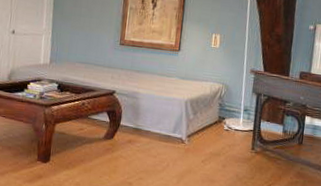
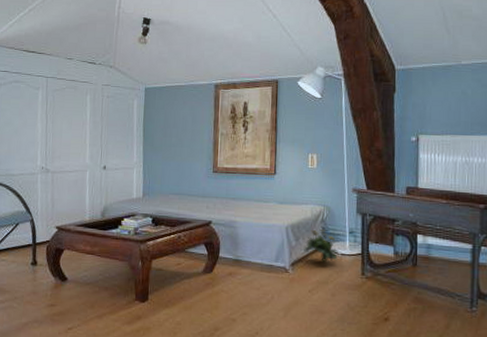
flowering plant: none [199,106,232,136] -> present [303,229,338,263]

